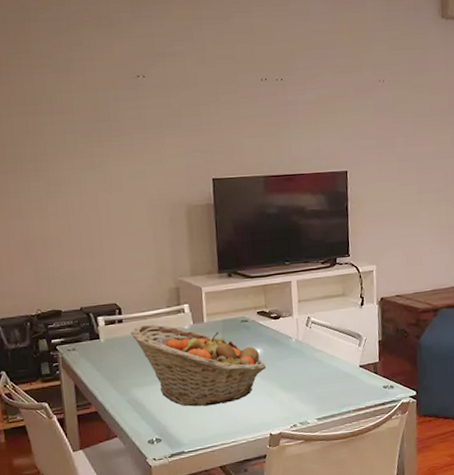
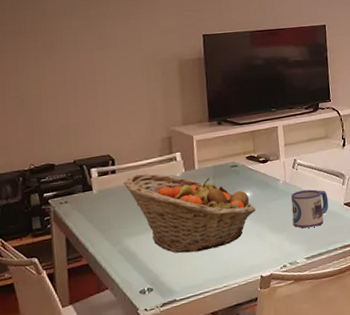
mug: none [303,349,344,389] -> present [291,189,329,228]

